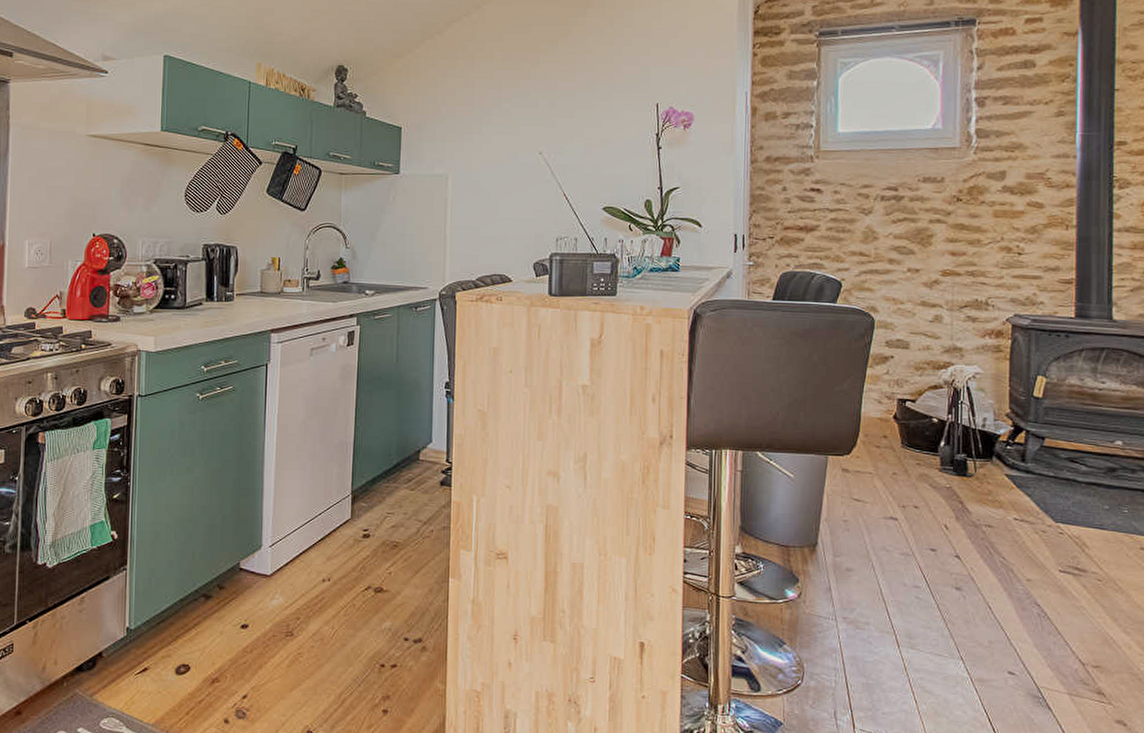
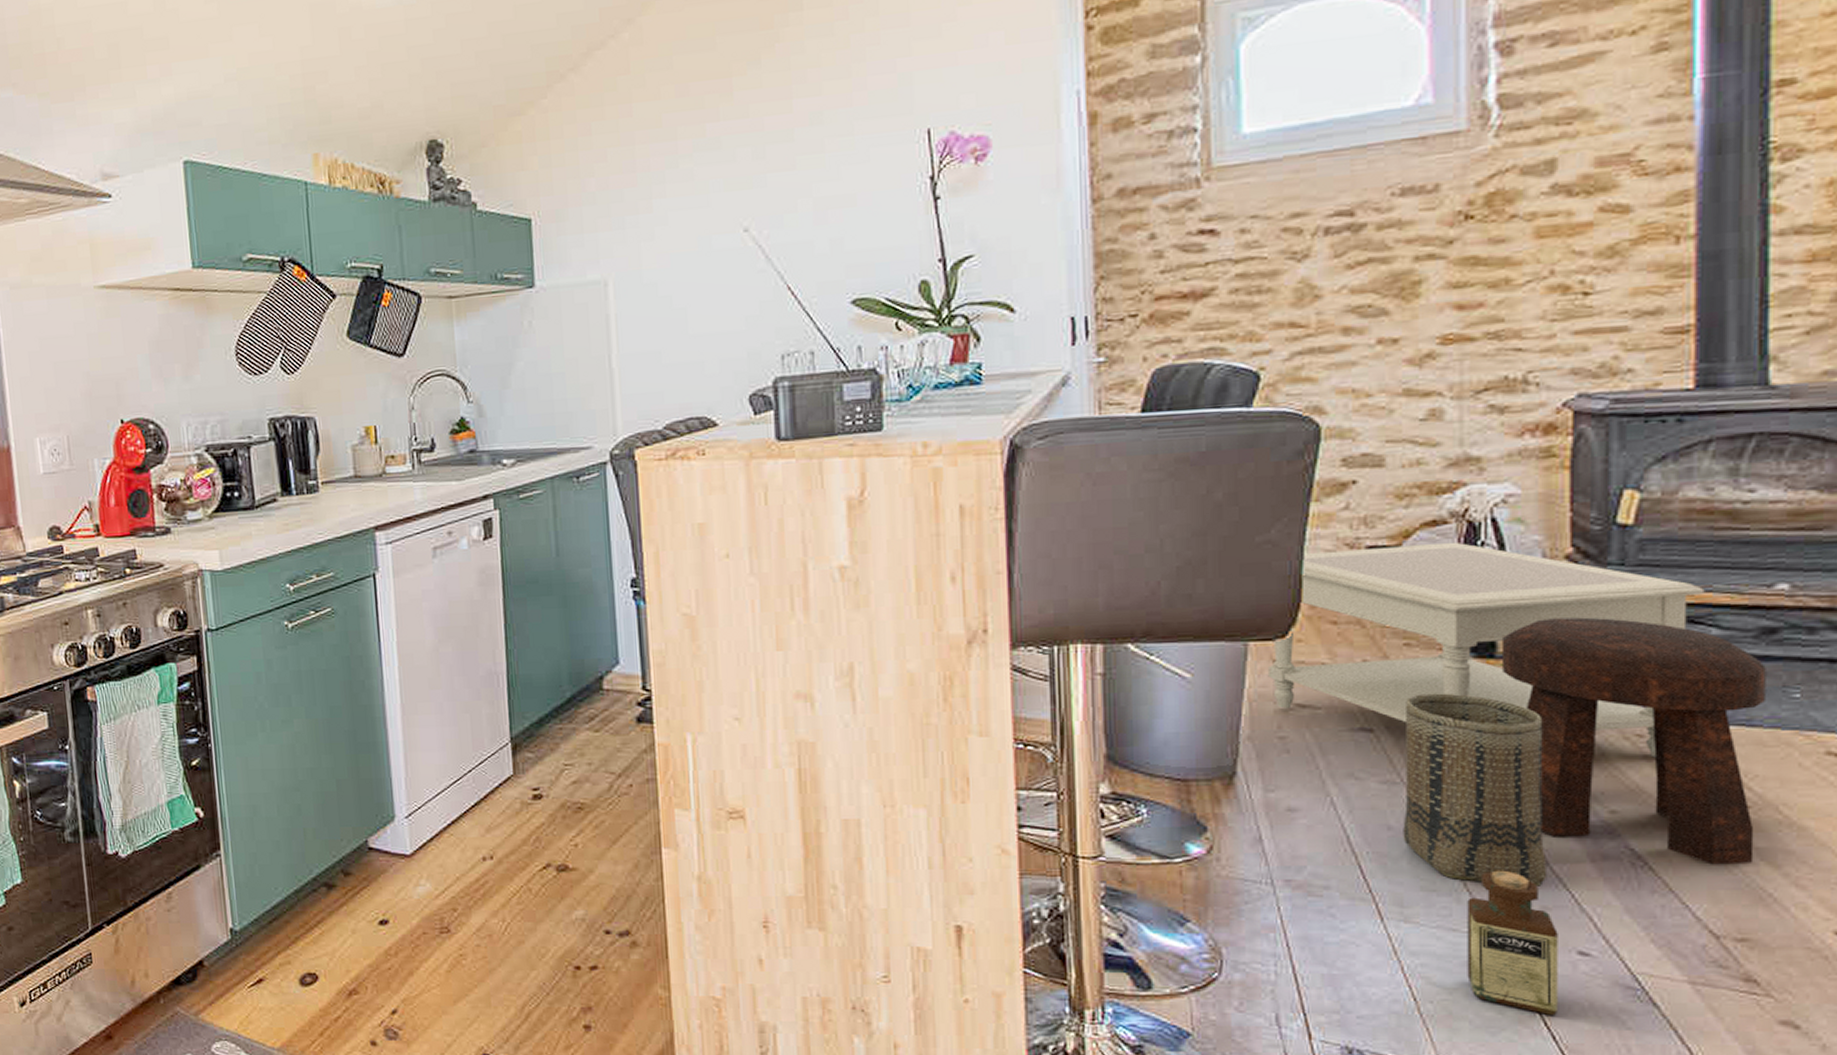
side table: none [838,400,1079,546] -> present [1267,542,1705,758]
basket: none [912,497,992,627] -> present [1403,693,1548,886]
bottle: none [946,615,997,715] -> present [1467,870,1558,1016]
stool: none [970,453,1110,617] -> present [1501,617,1766,865]

